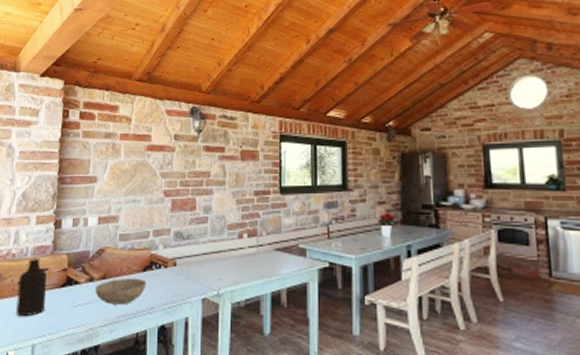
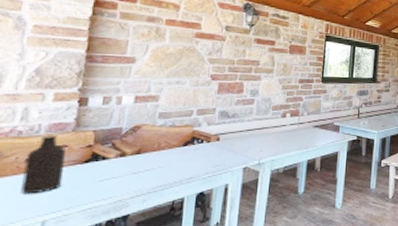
bowl: present [95,277,147,305] -> none [126,152,187,177]

